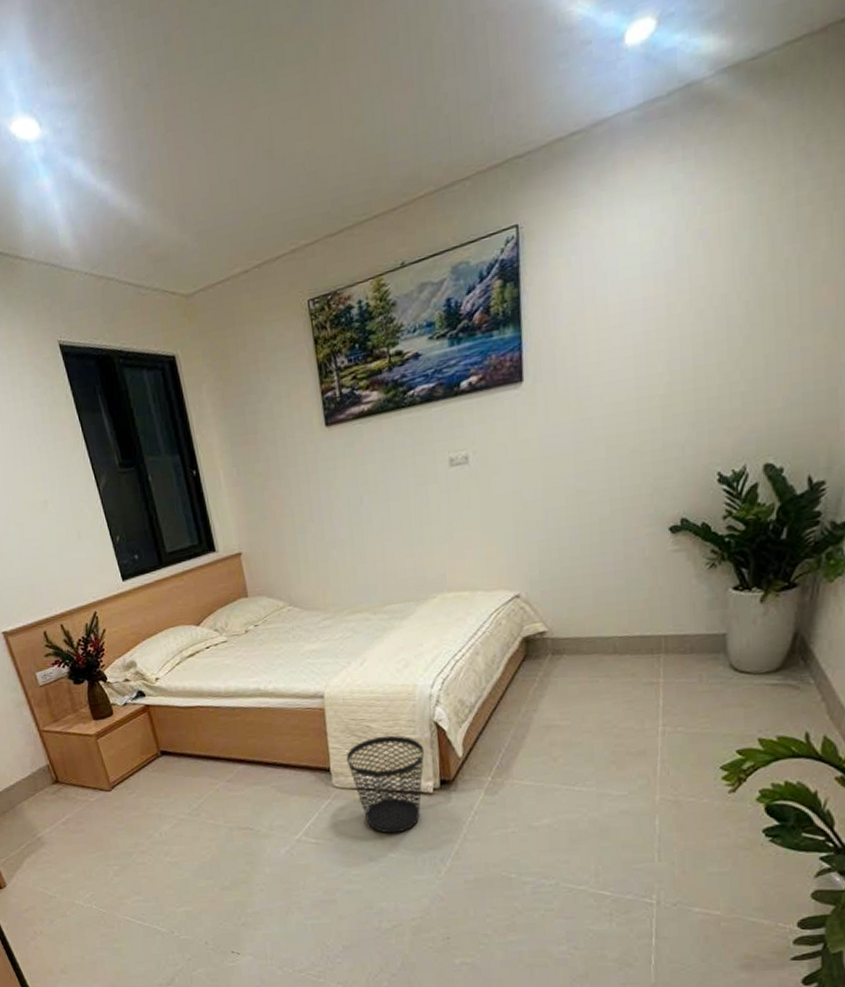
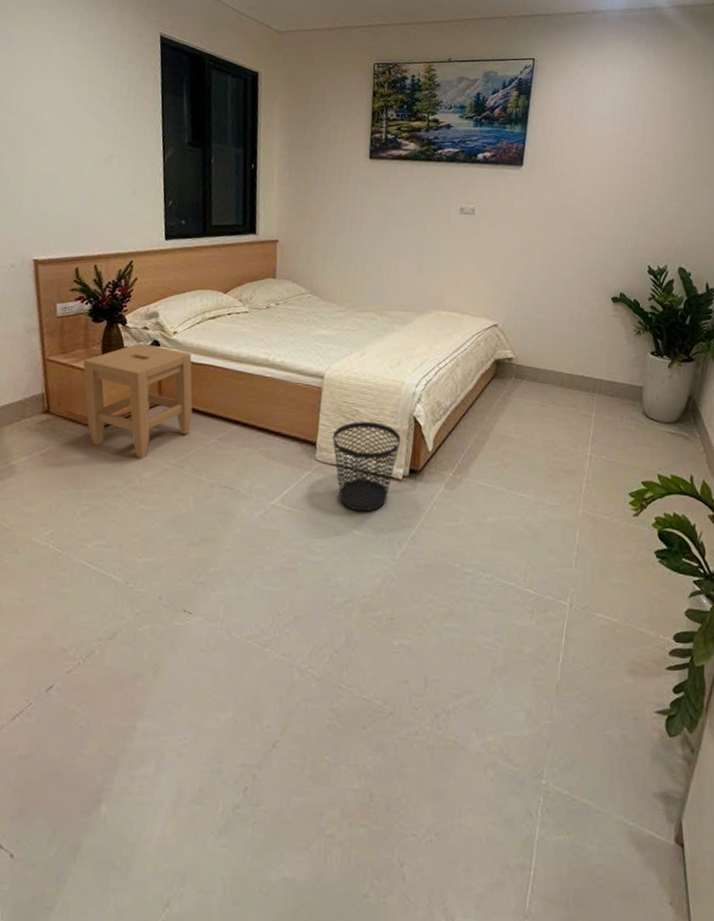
stool: none [76,696,197,814] -> present [83,343,193,459]

